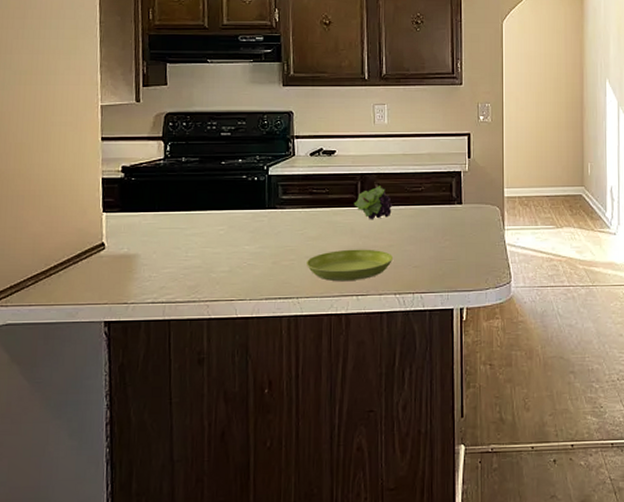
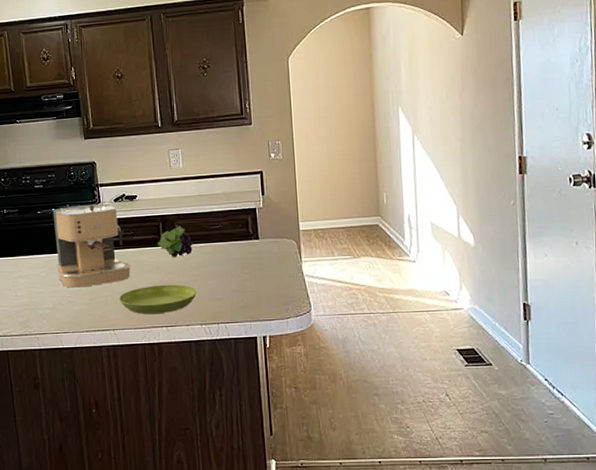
coffee maker: none [238,156,322,249] -> present [52,202,131,288]

